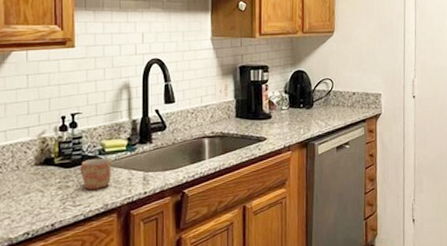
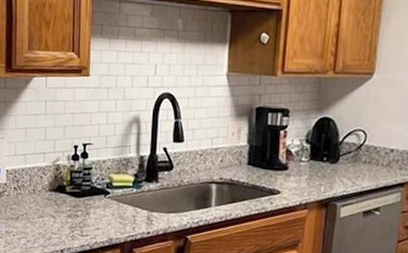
mug: present [80,158,111,190] -> none [88,191,118,222]

